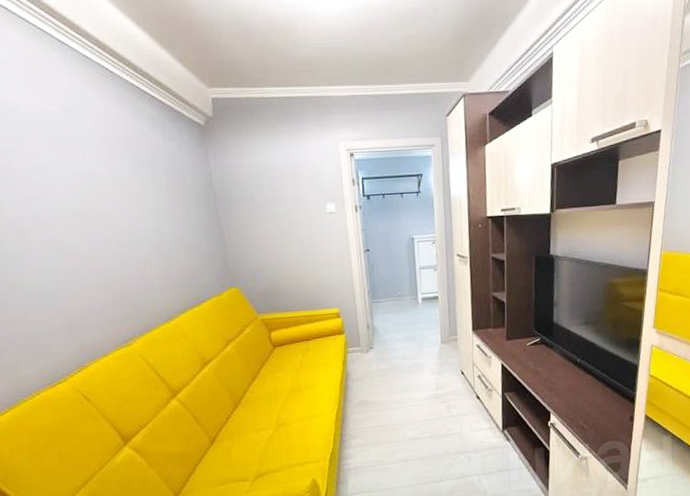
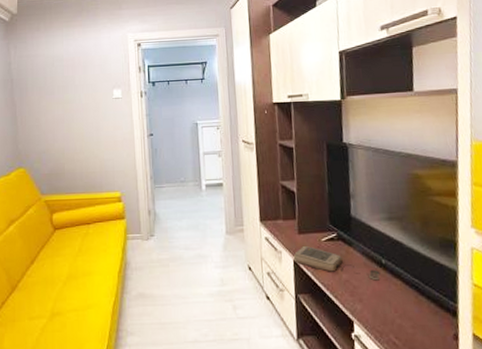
game console: none [501,350,575,378] -> present [293,245,381,281]

